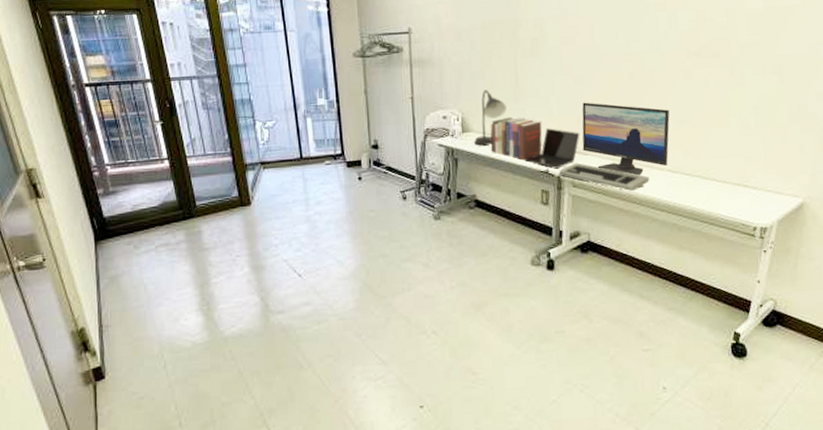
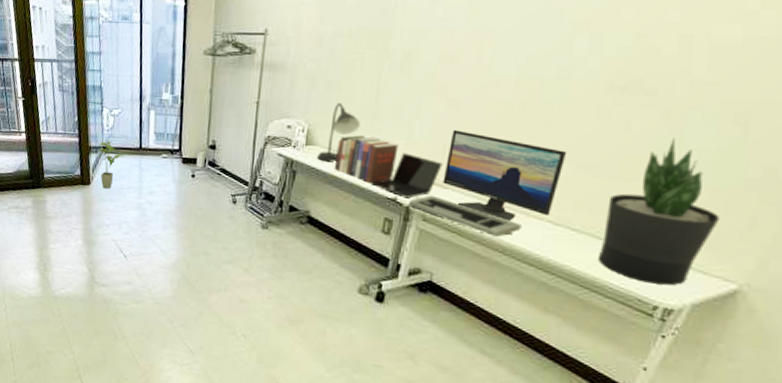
house plant: none [256,155,285,207] -> present [98,141,124,189]
planter: none [706,89,781,209] -> present [599,138,720,286]

